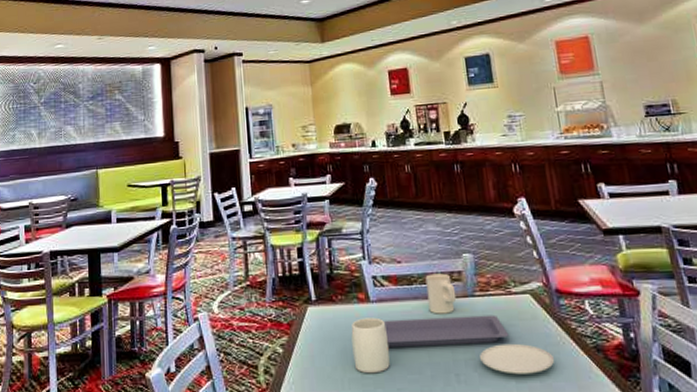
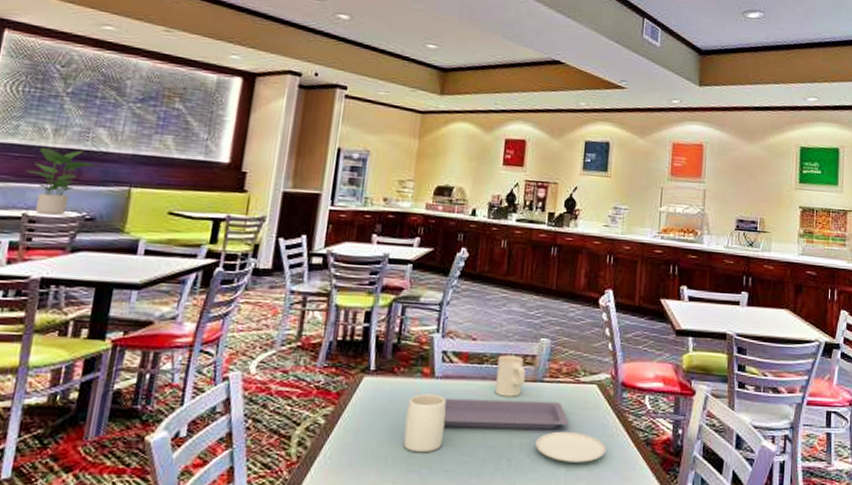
potted plant: none [25,145,71,202] -> present [25,148,97,216]

